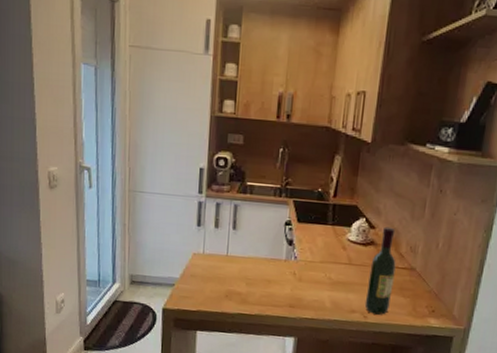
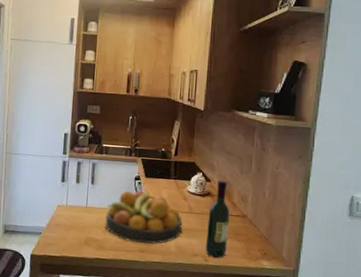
fruit bowl: none [249,237,340,299] -> present [105,190,183,244]

